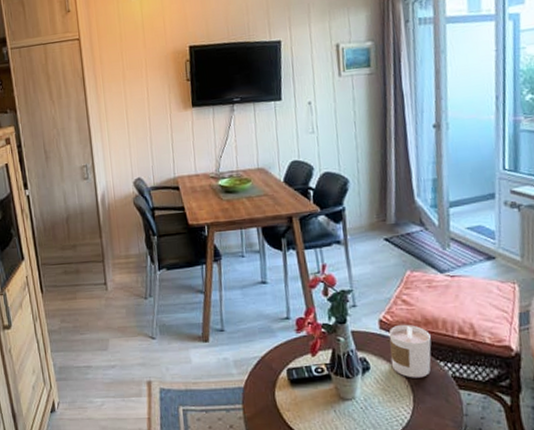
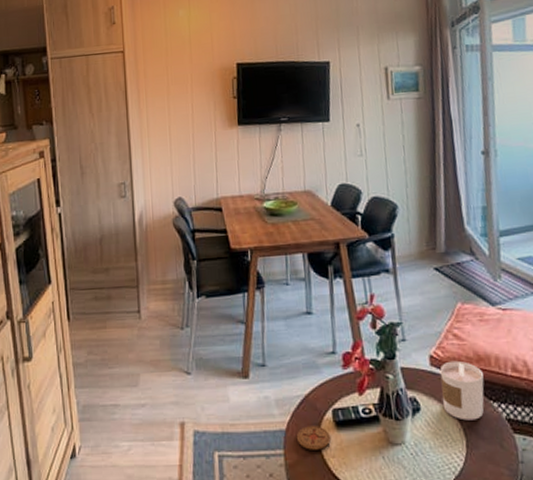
coaster: none [254,383,286,405] -> present [297,426,331,450]

